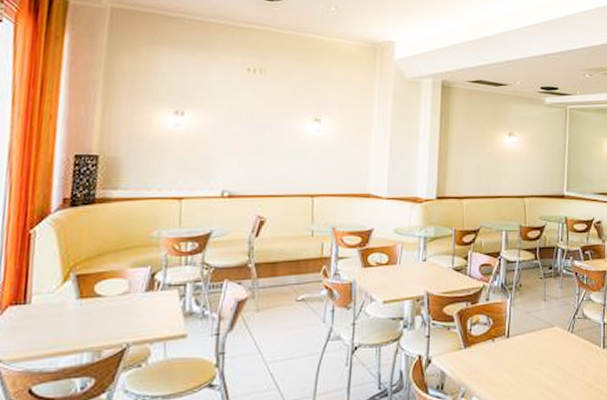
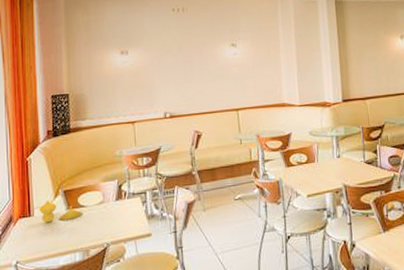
vase: none [39,286,100,314] -> present [39,200,84,223]

